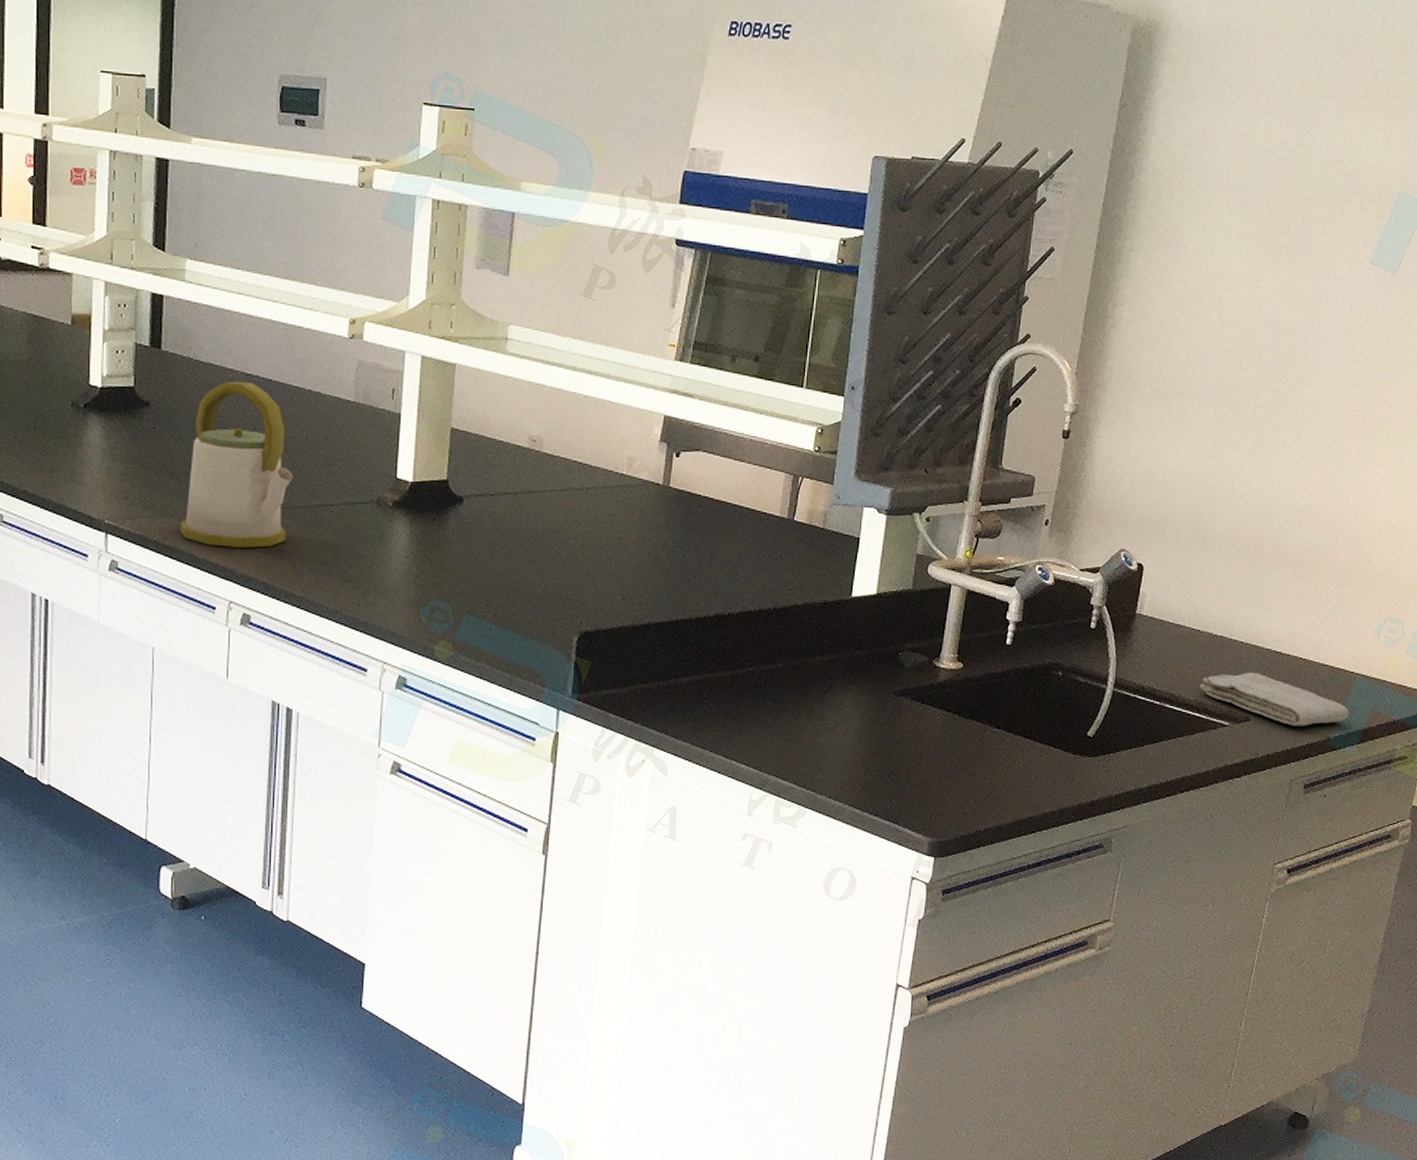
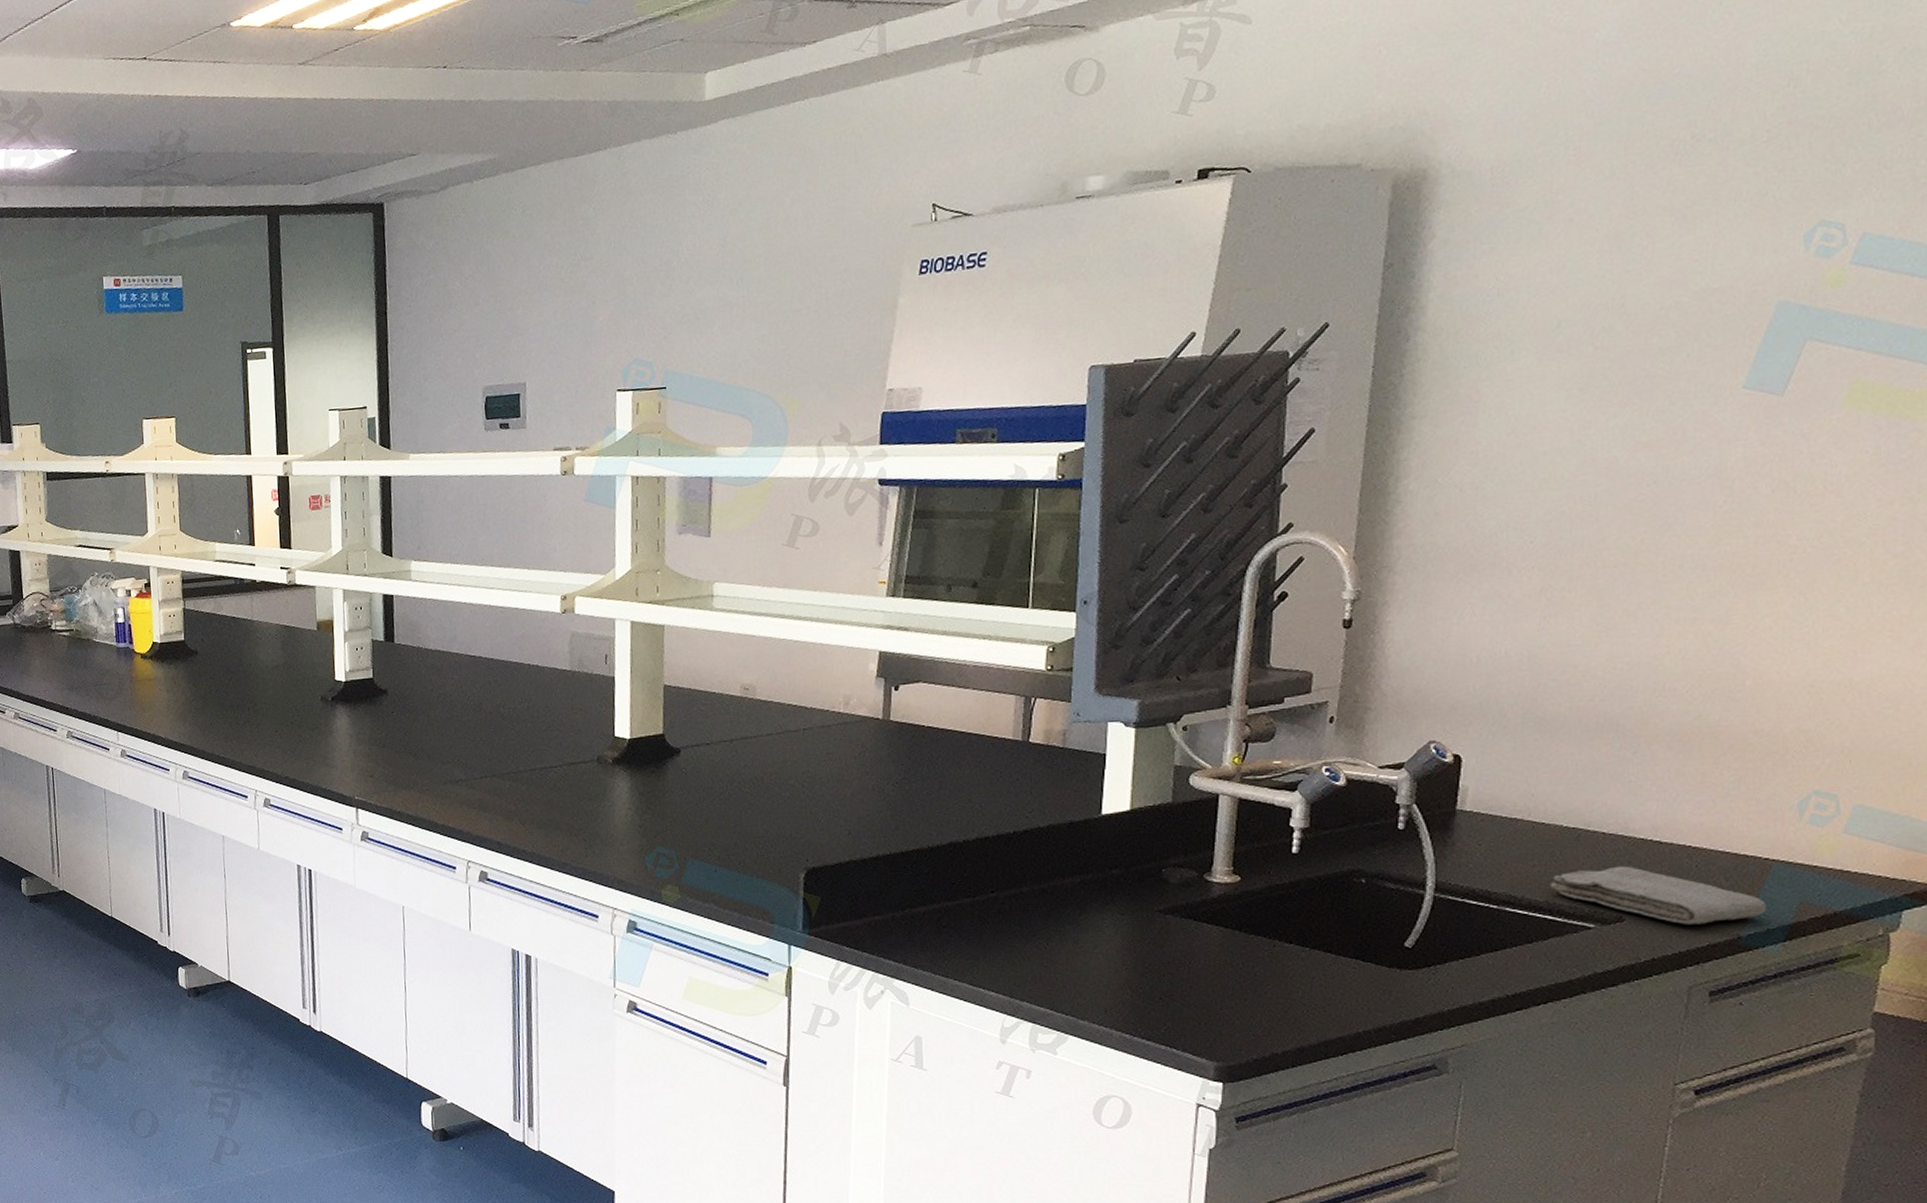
kettle: present [179,381,294,548] -> none [419,662,519,813]

